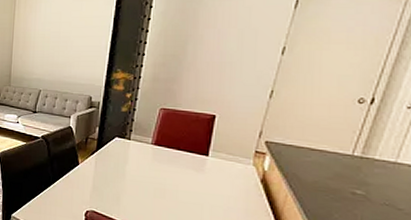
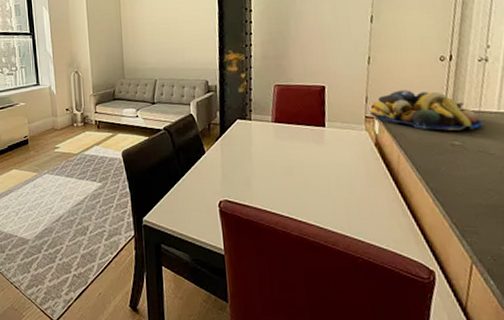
fruit bowl: none [262,129,397,181] -> present [370,90,484,131]

